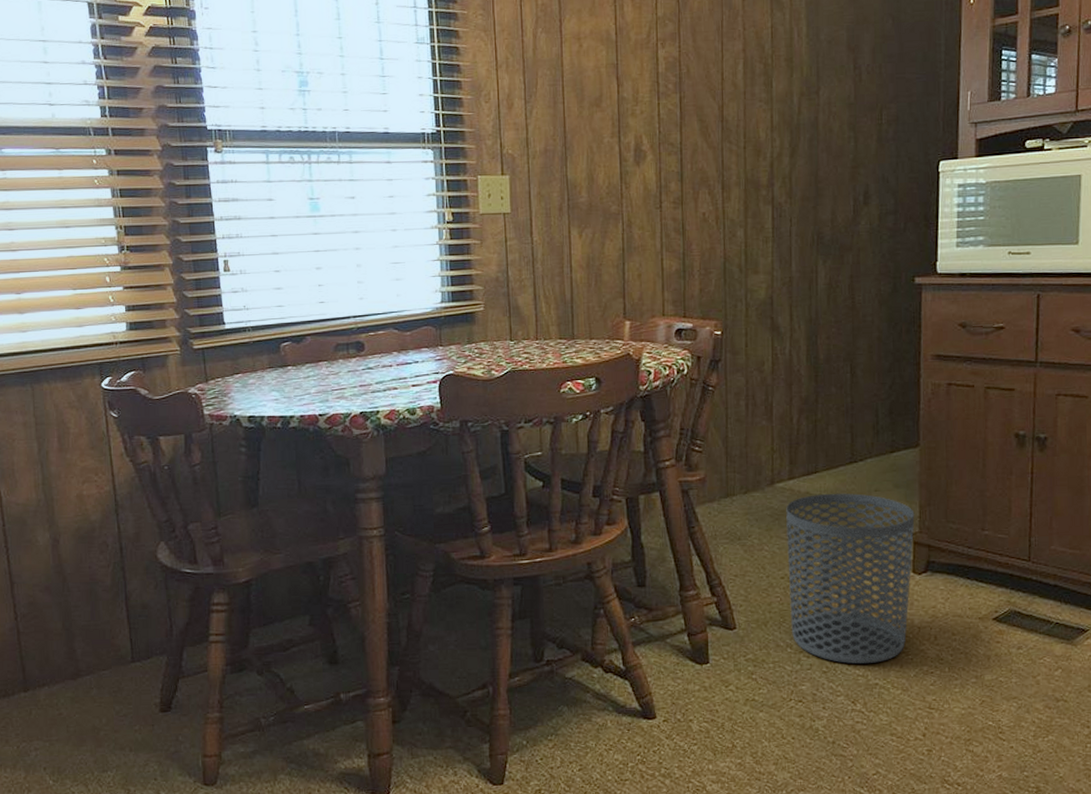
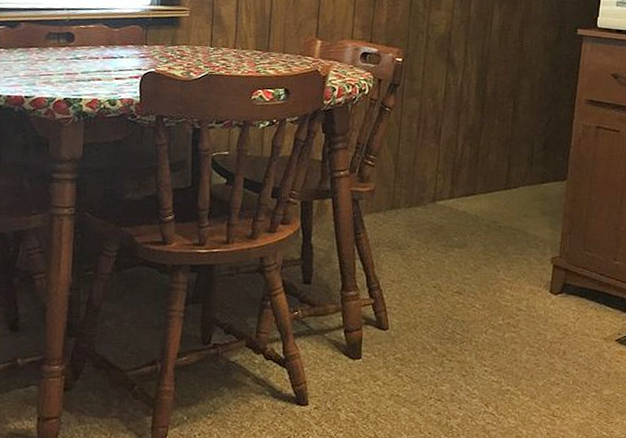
waste bin: present [786,493,915,664] -> none [438,214,557,372]

